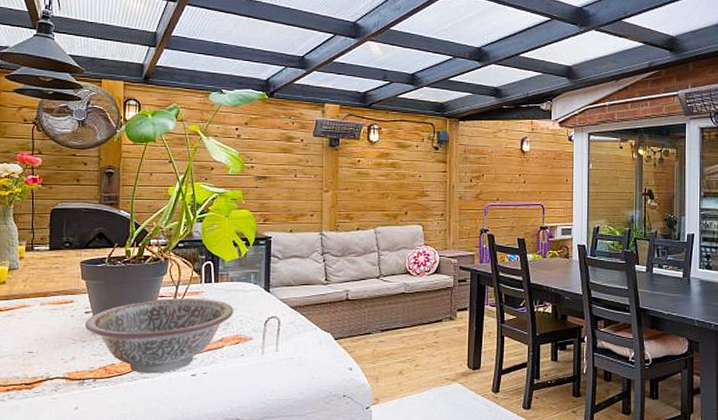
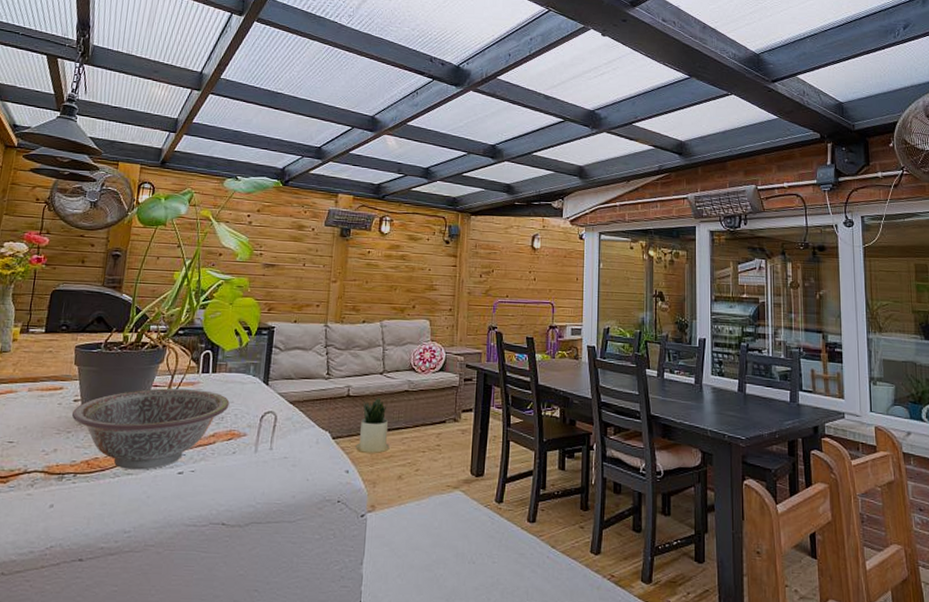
planter: none [357,299,390,353] -> present [355,397,390,454]

